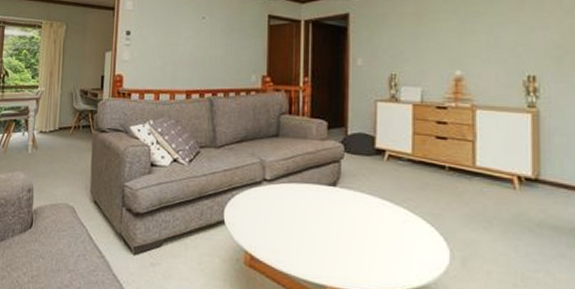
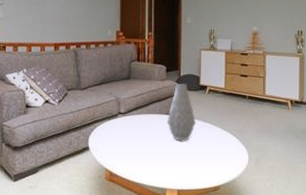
vase: none [327,145,370,223] -> present [166,84,196,141]

